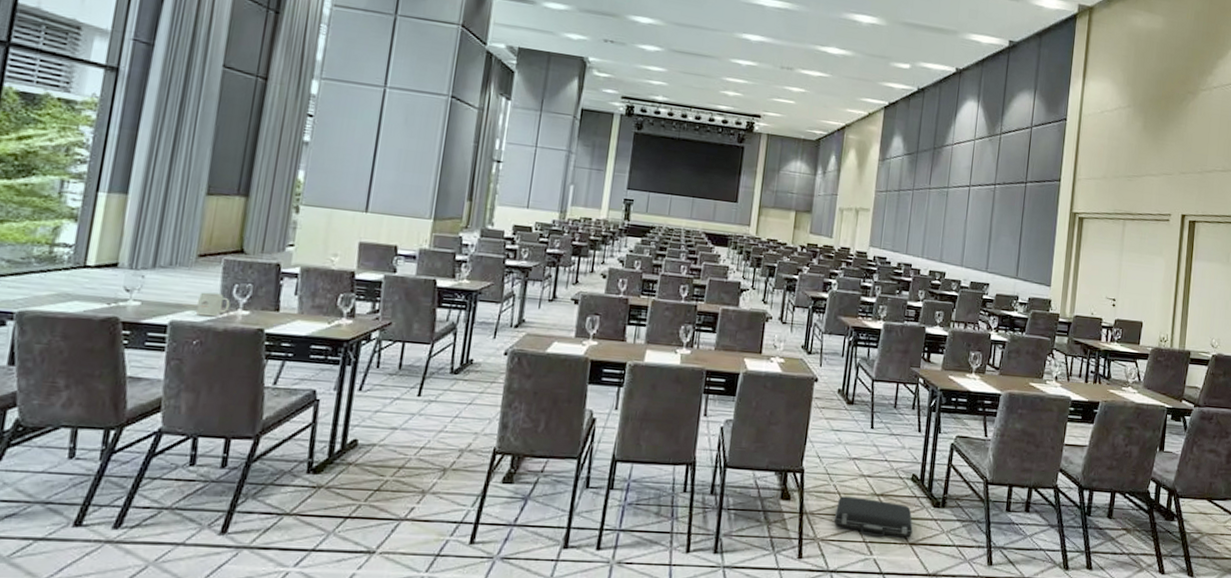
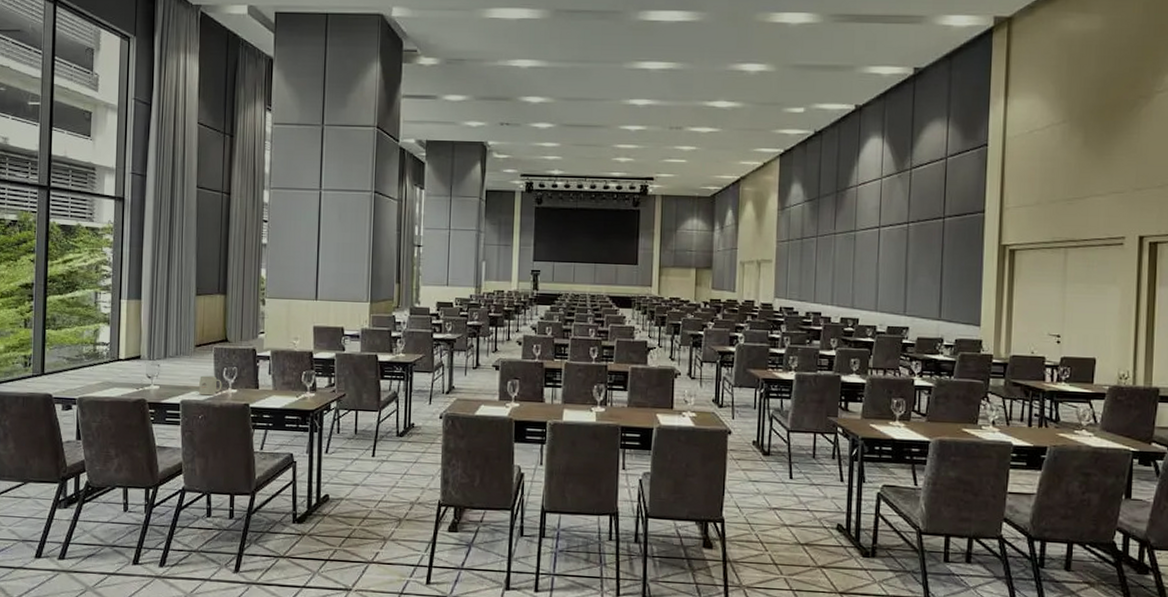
briefcase: present [834,496,913,538] -> none [758,545,842,587]

